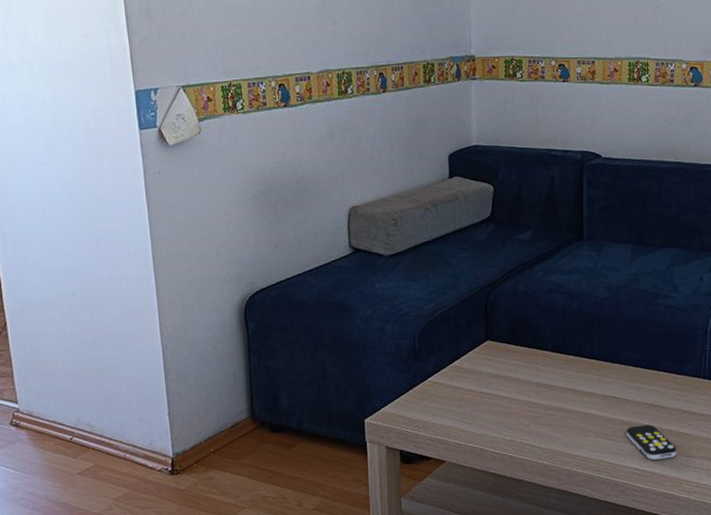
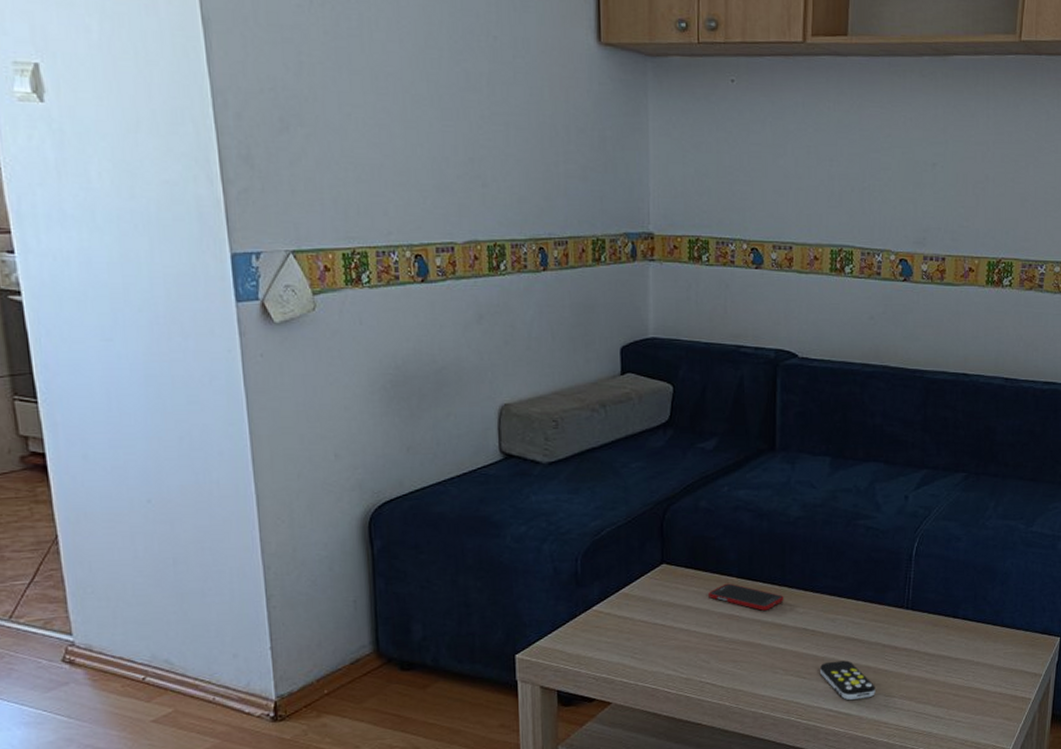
cell phone: none [527,356,593,381] -> present [709,583,784,611]

